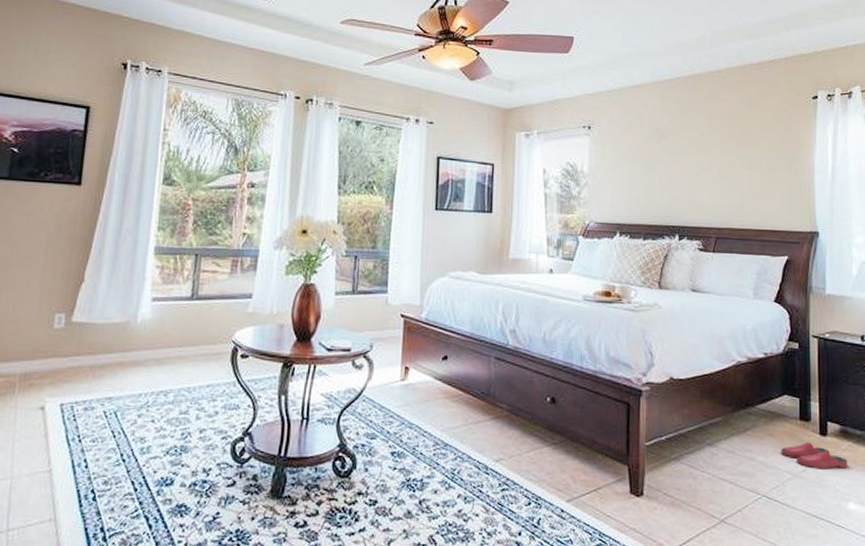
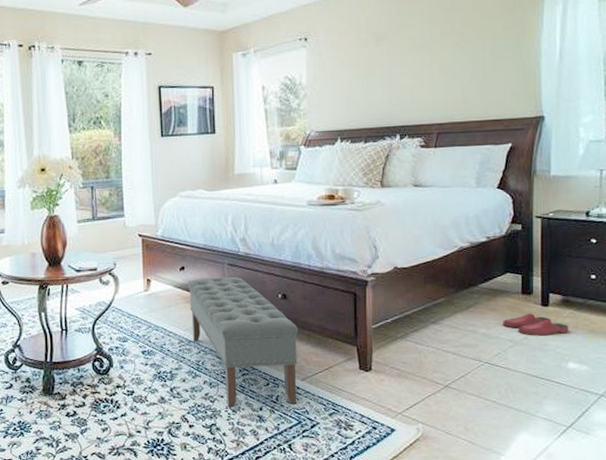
bench: none [449,370,567,531] -> present [187,276,299,407]

